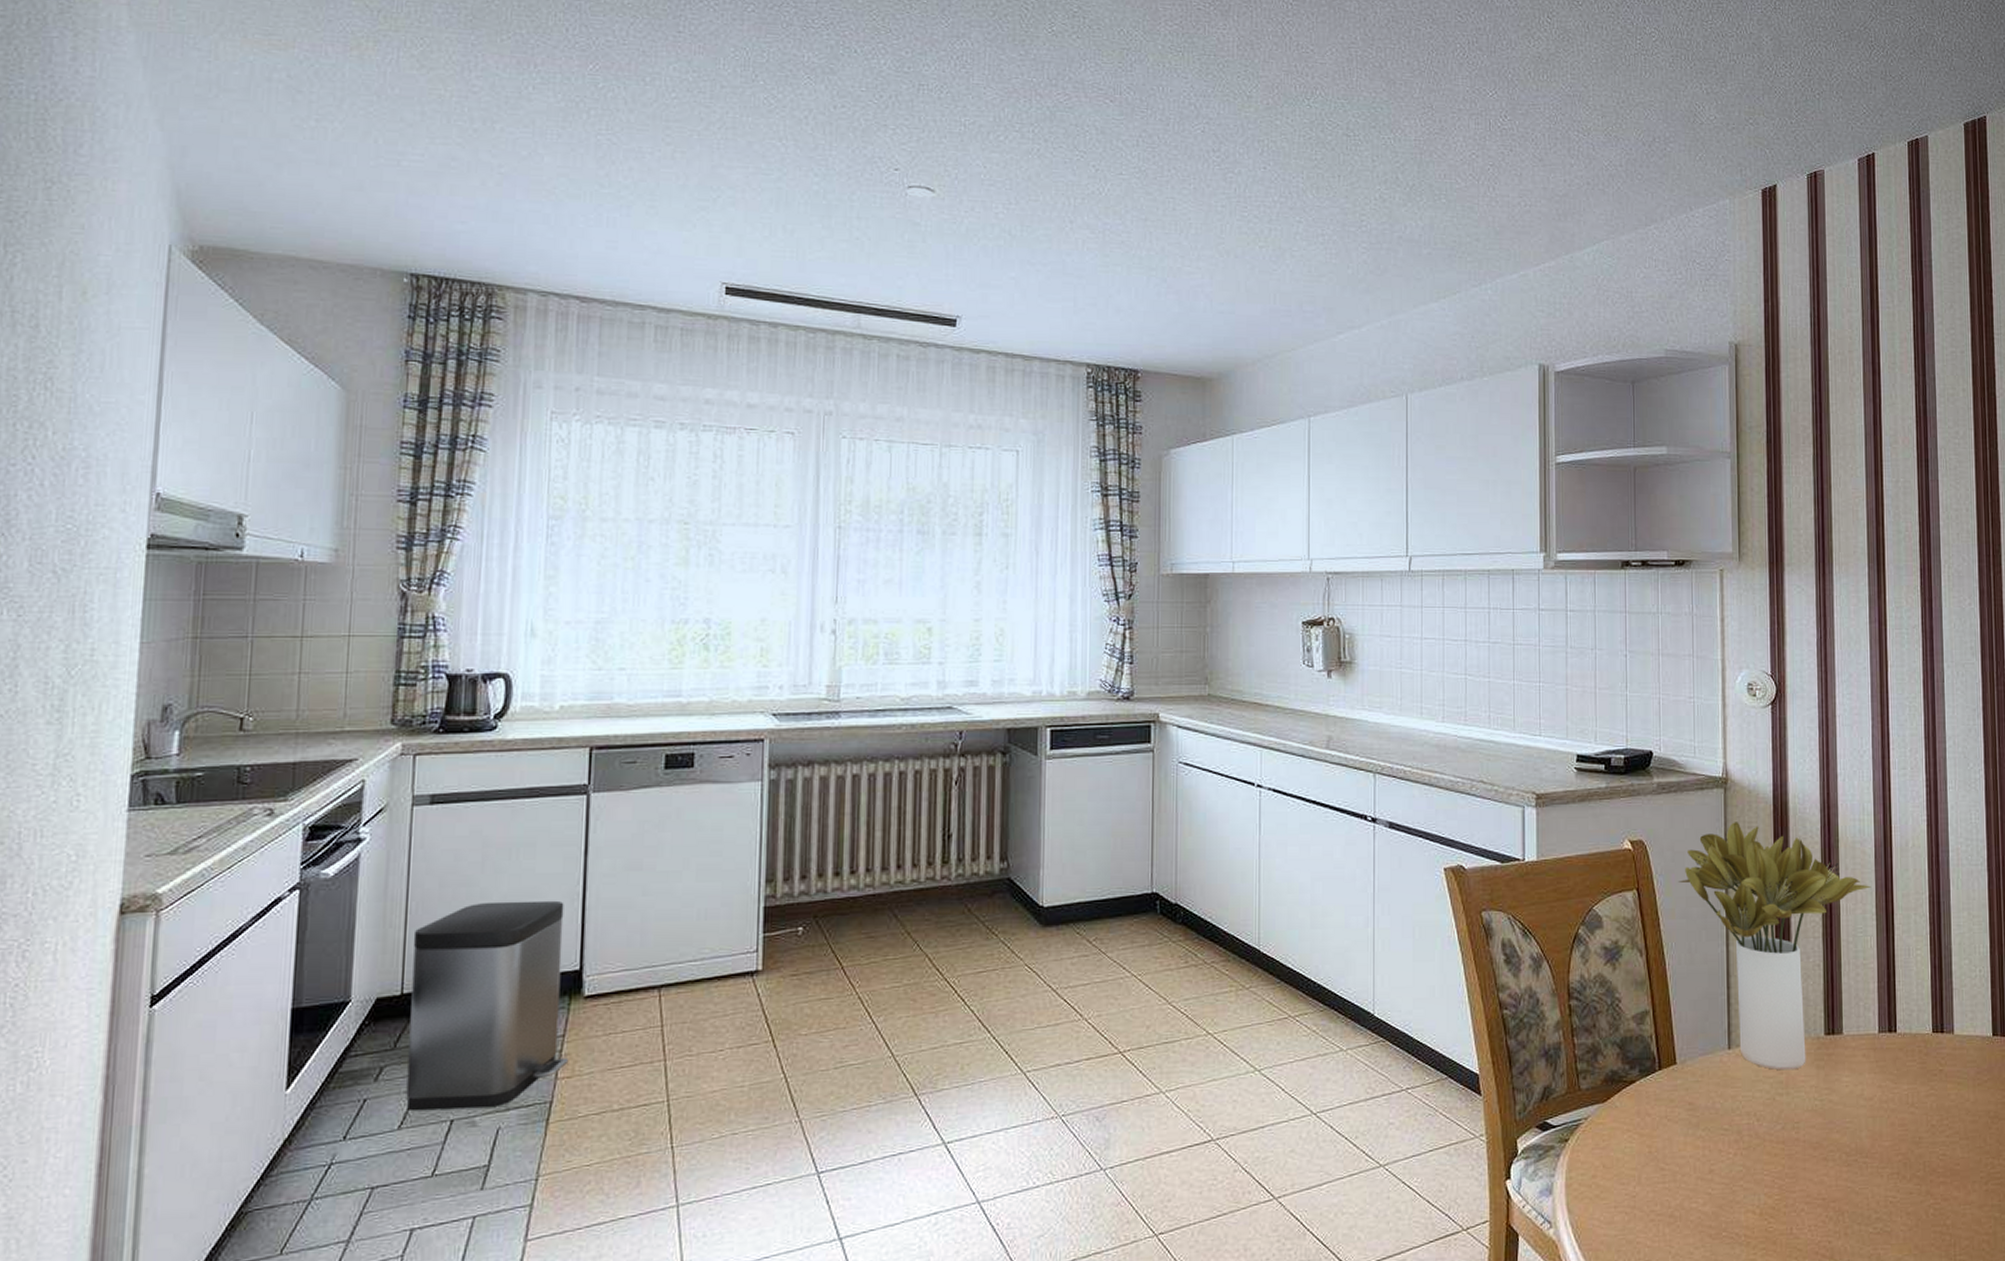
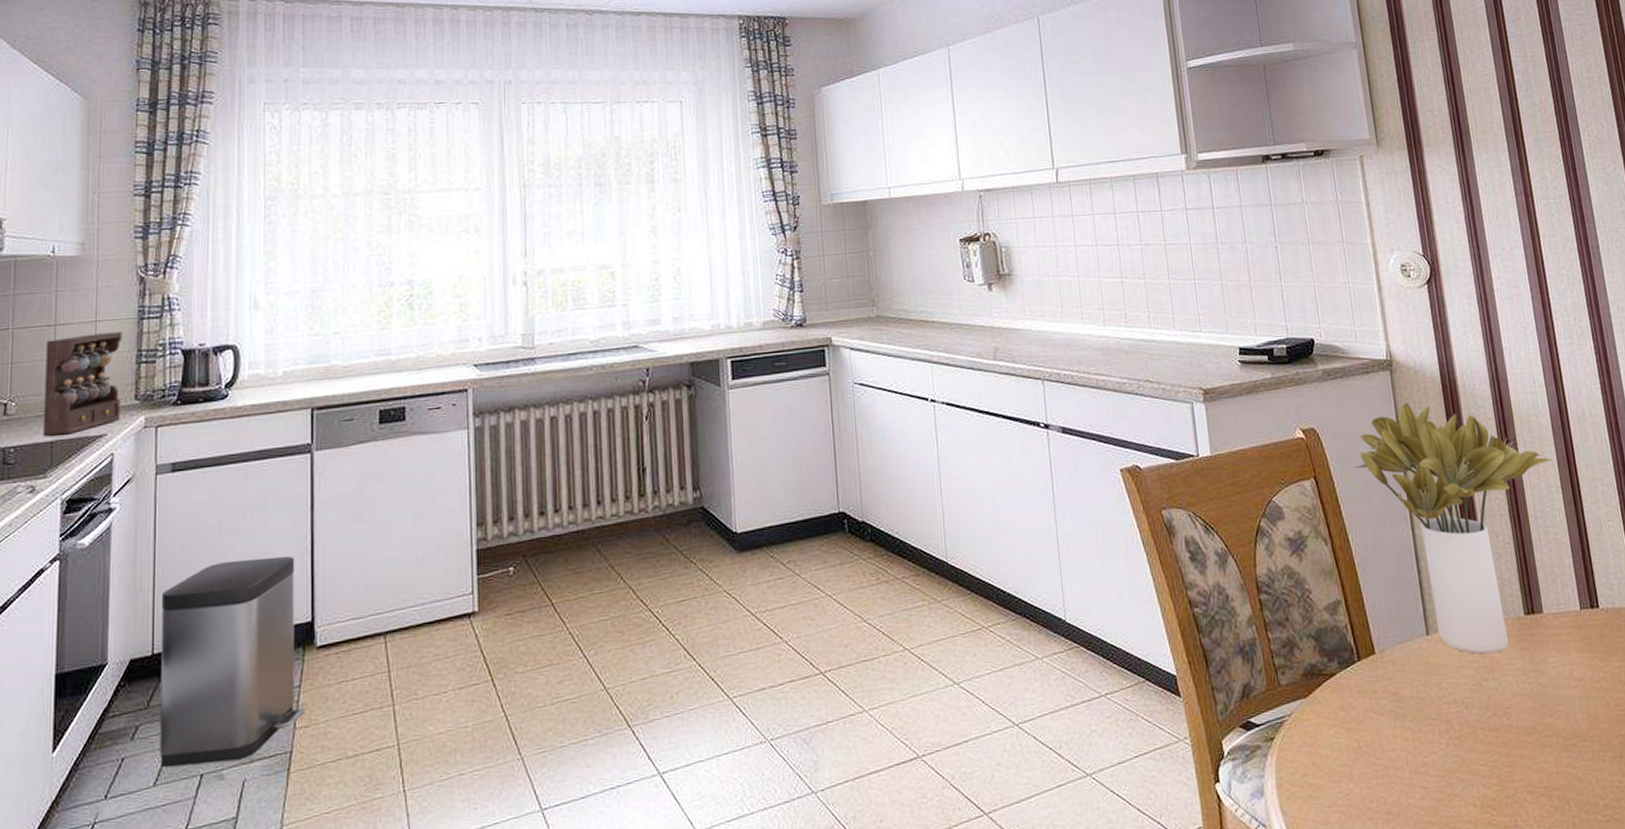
spice rack: none [285,649,379,756] -> present [43,332,122,436]

